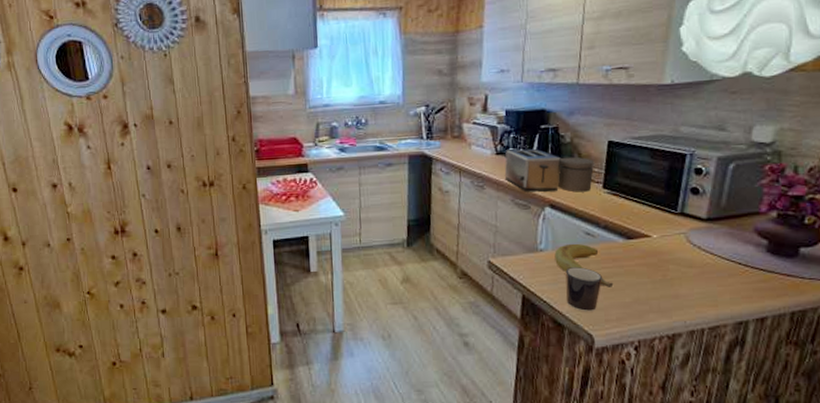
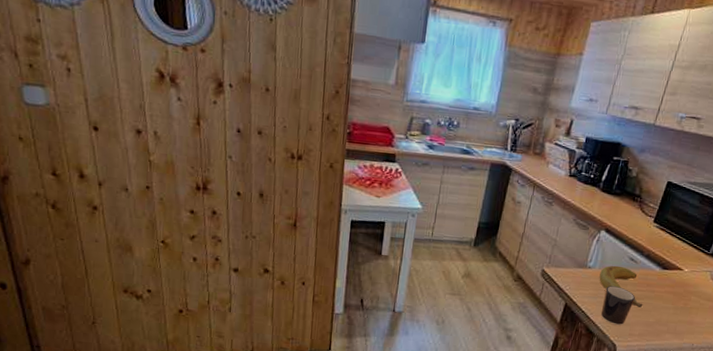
toaster: present [504,148,562,192] -> none [572,174,625,218]
jar: present [558,156,594,192] -> none [616,189,651,223]

